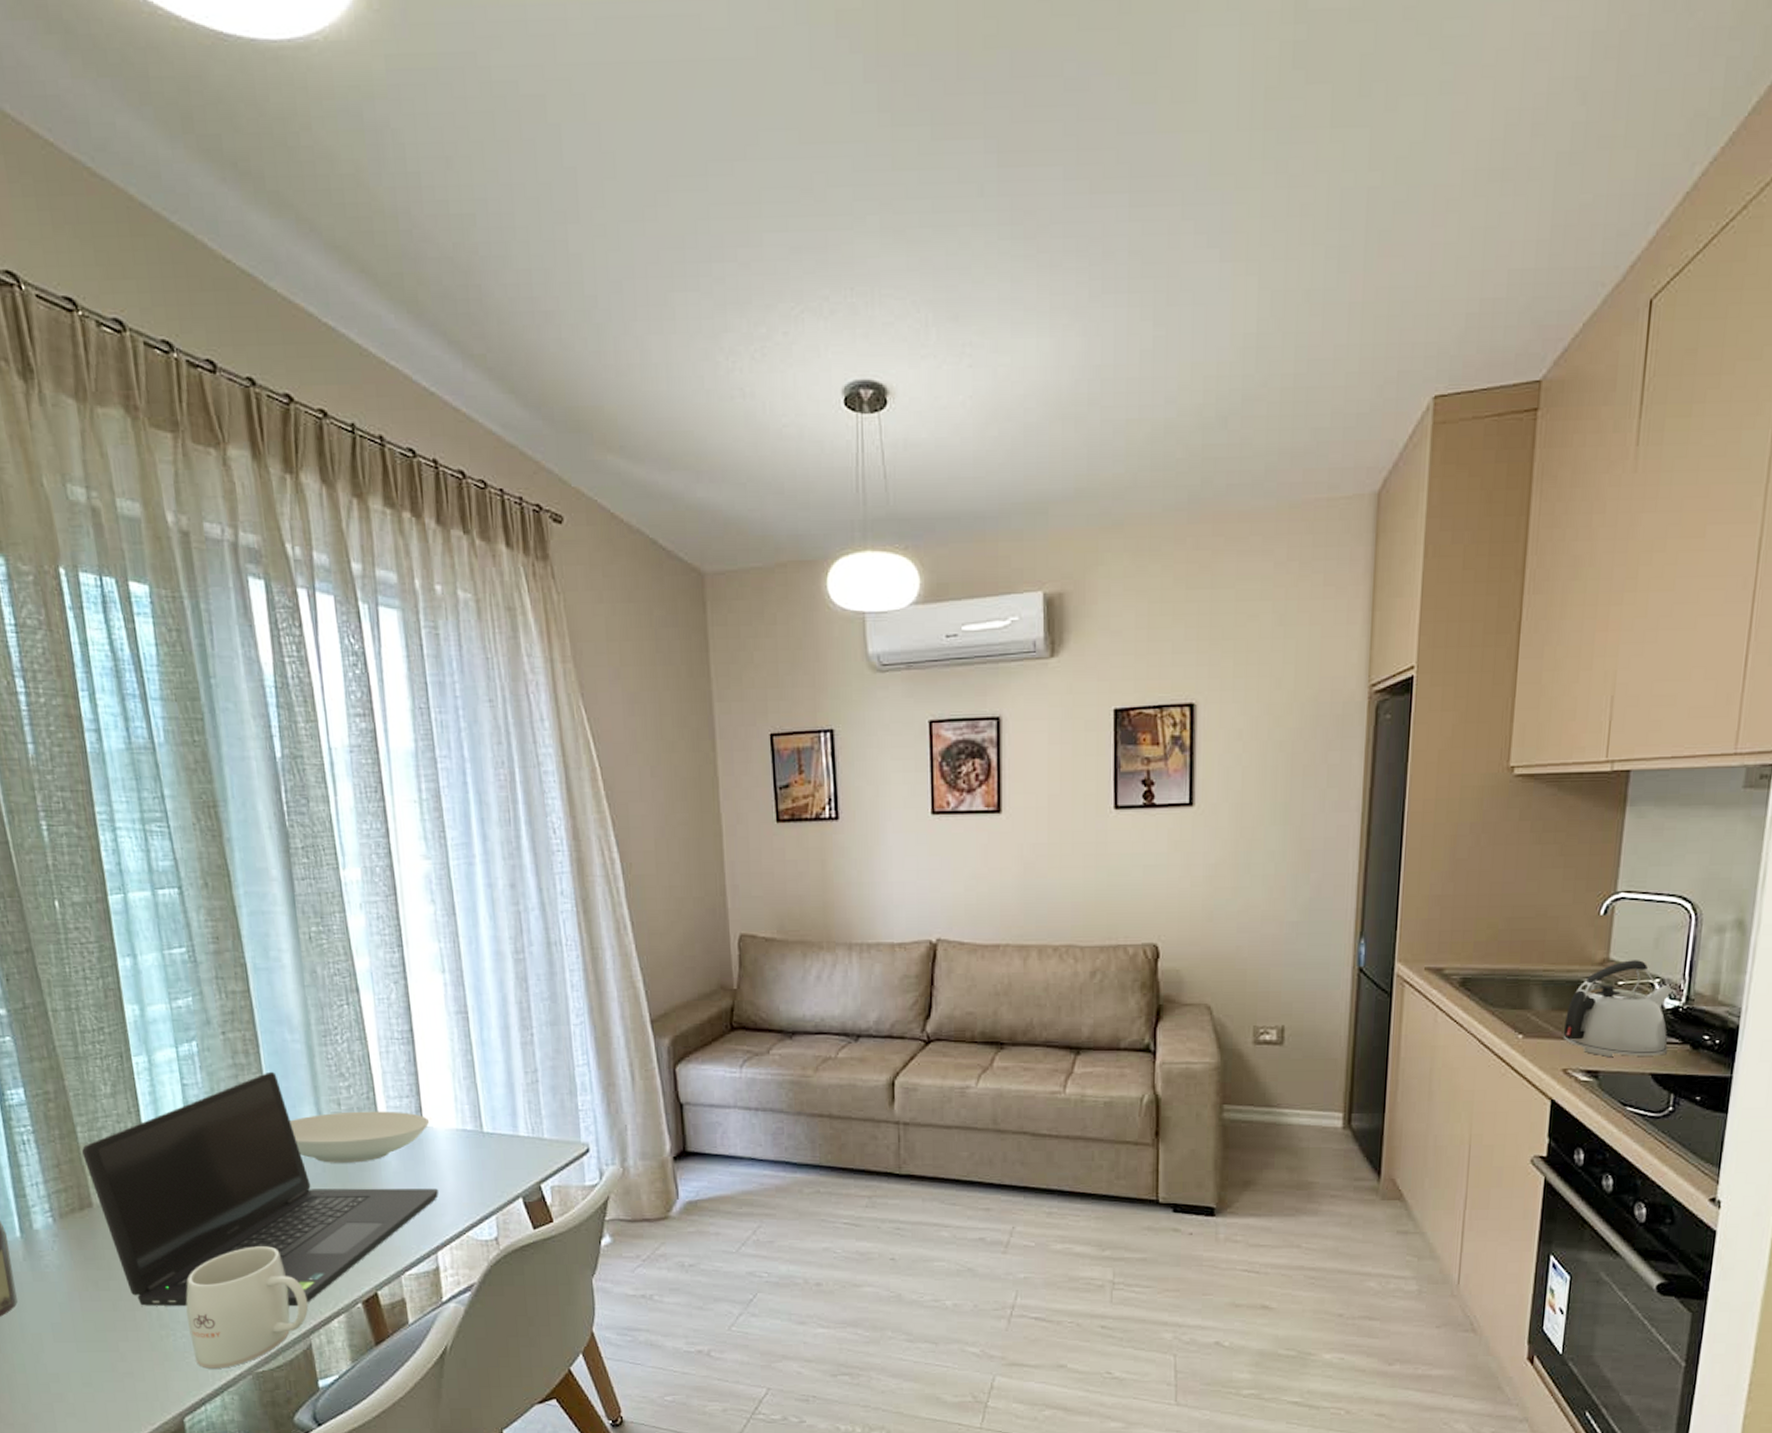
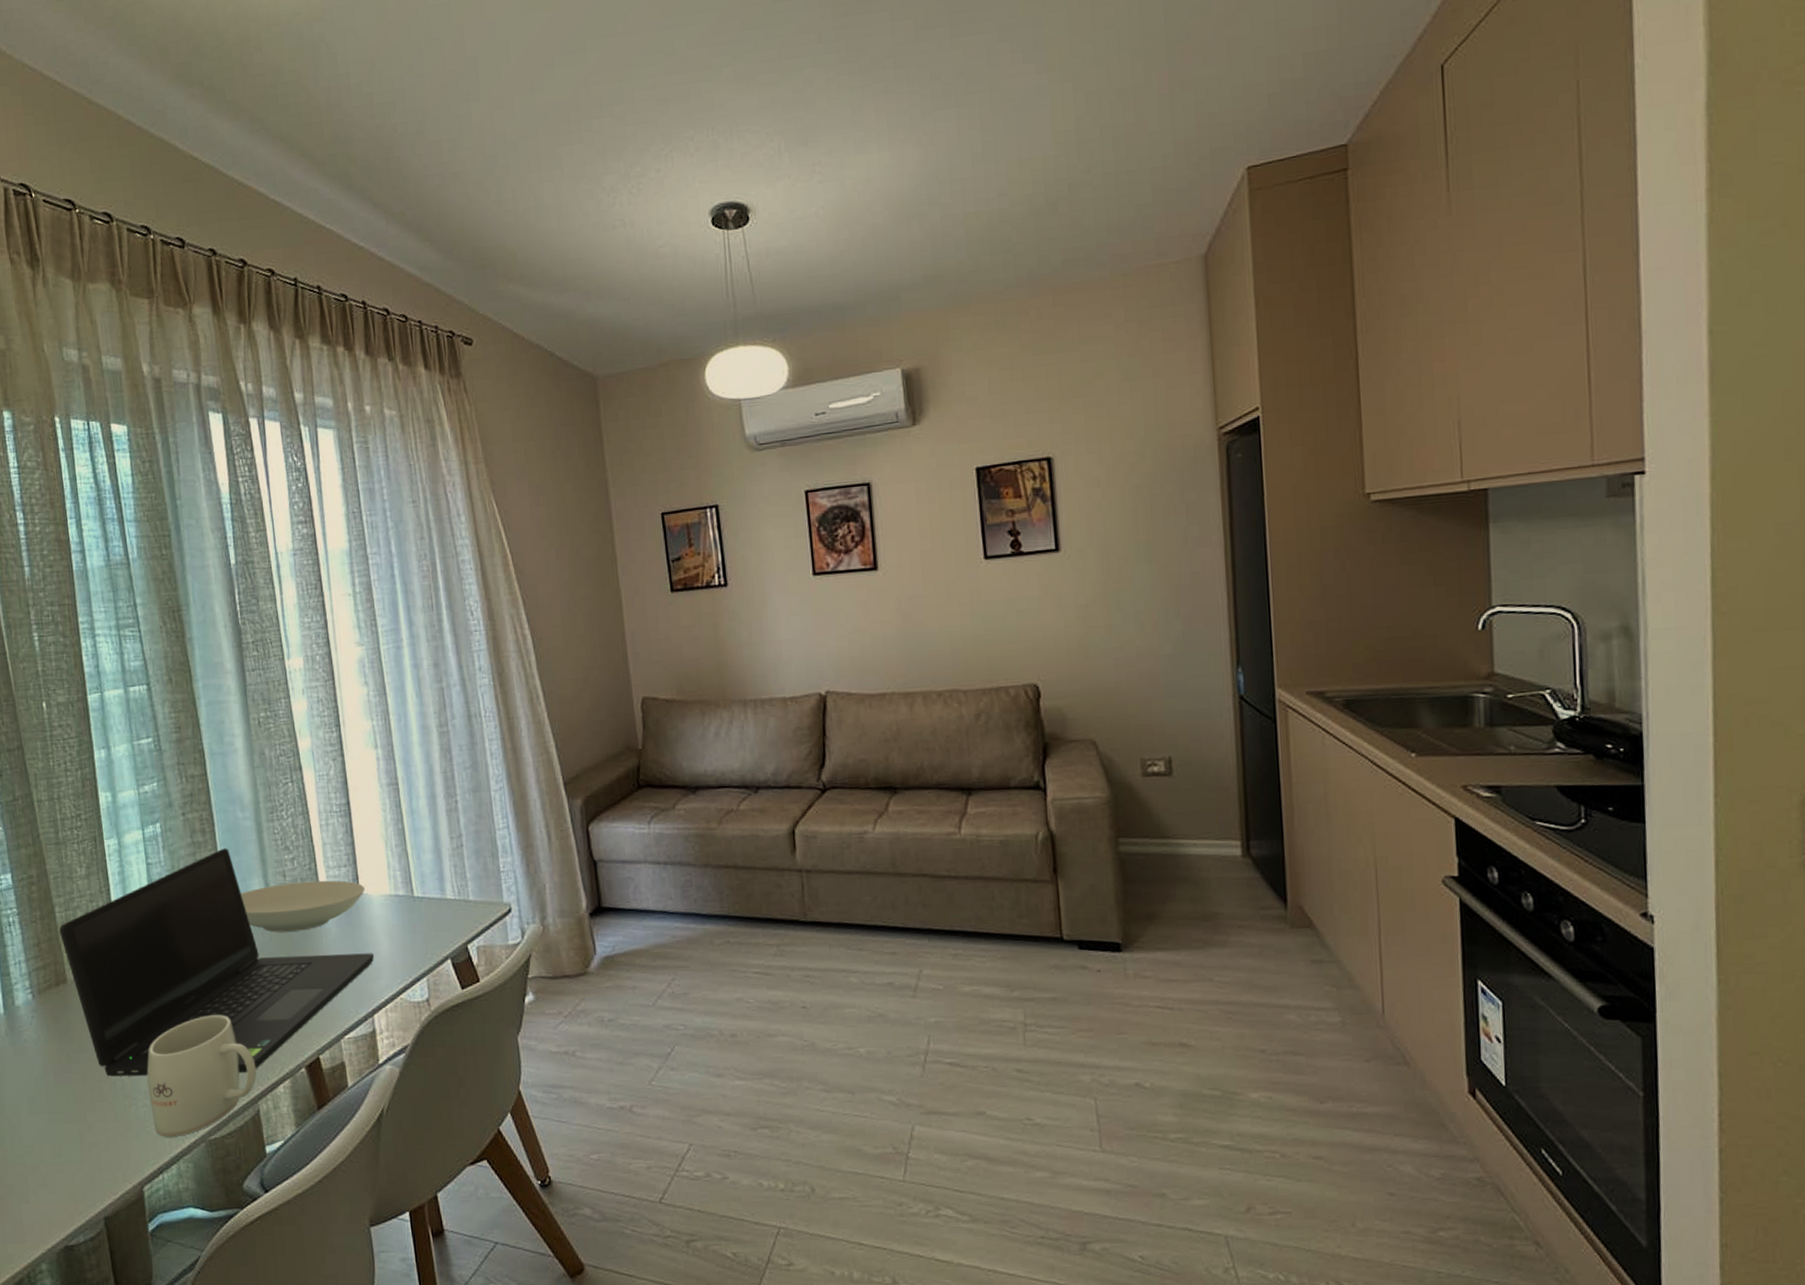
kettle: present [1562,960,1674,1057] -> none [1457,672,1570,771]

